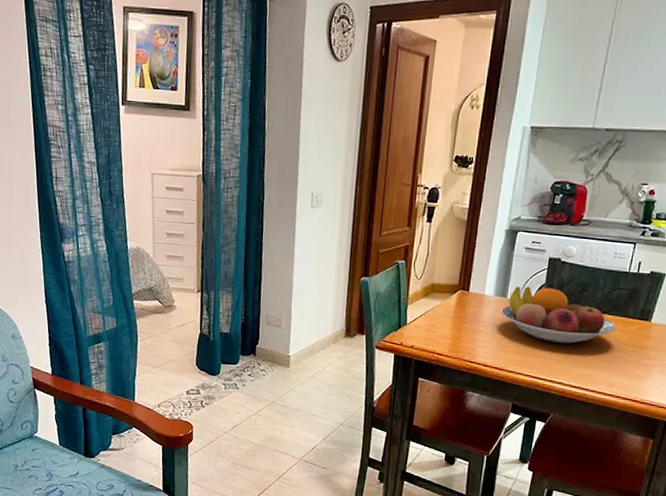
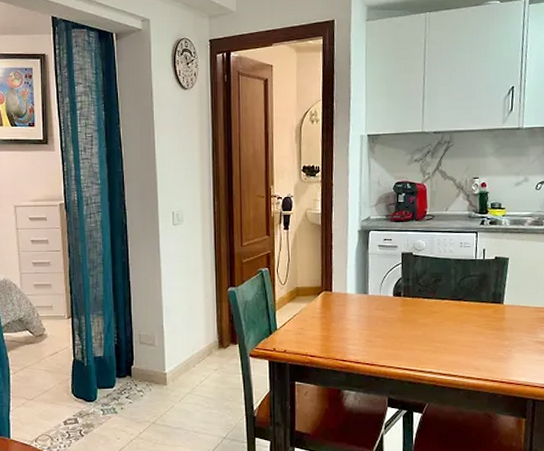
fruit bowl: present [501,286,616,344] -> none [365,281,473,333]

